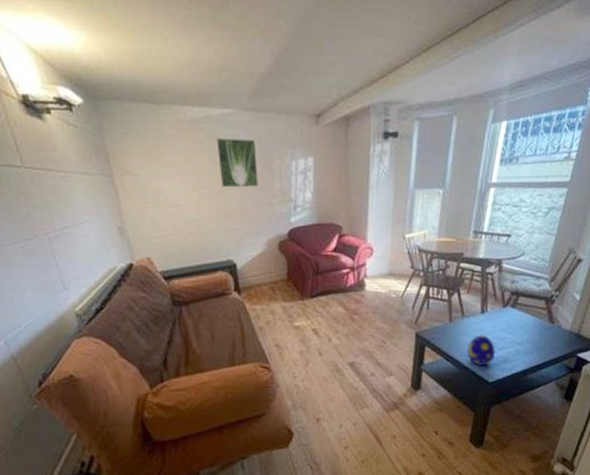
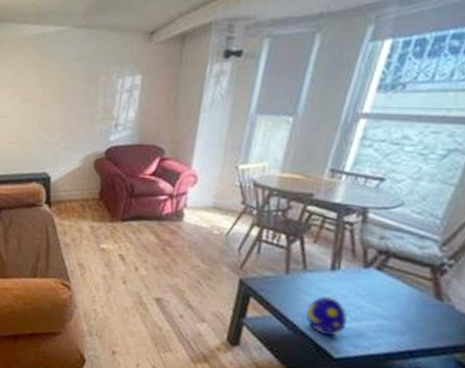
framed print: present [217,138,259,188] -> none [46,54,84,103]

